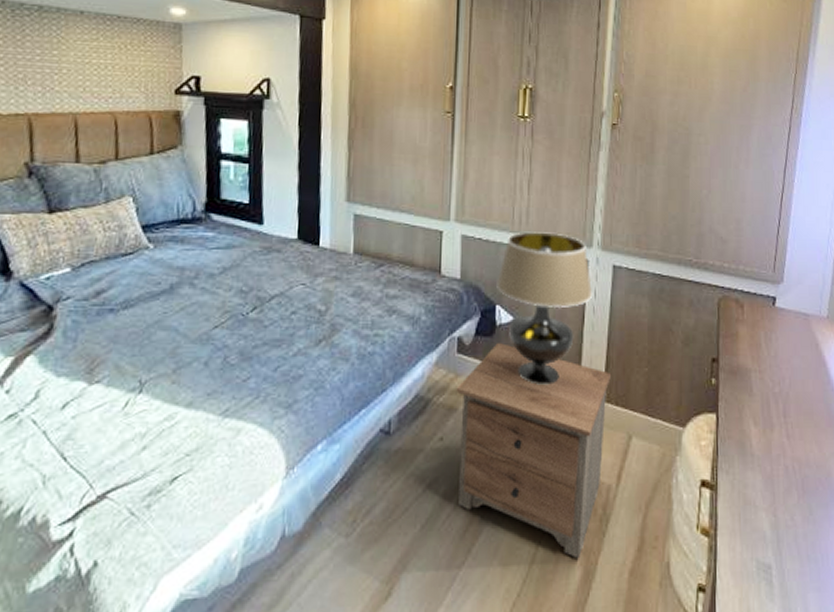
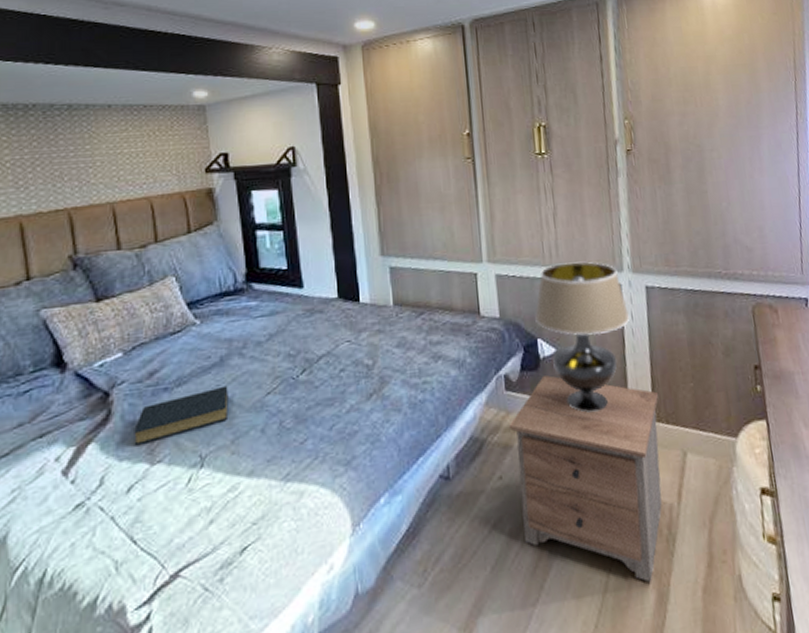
hardback book: none [73,314,176,364] -> present [134,385,229,446]

